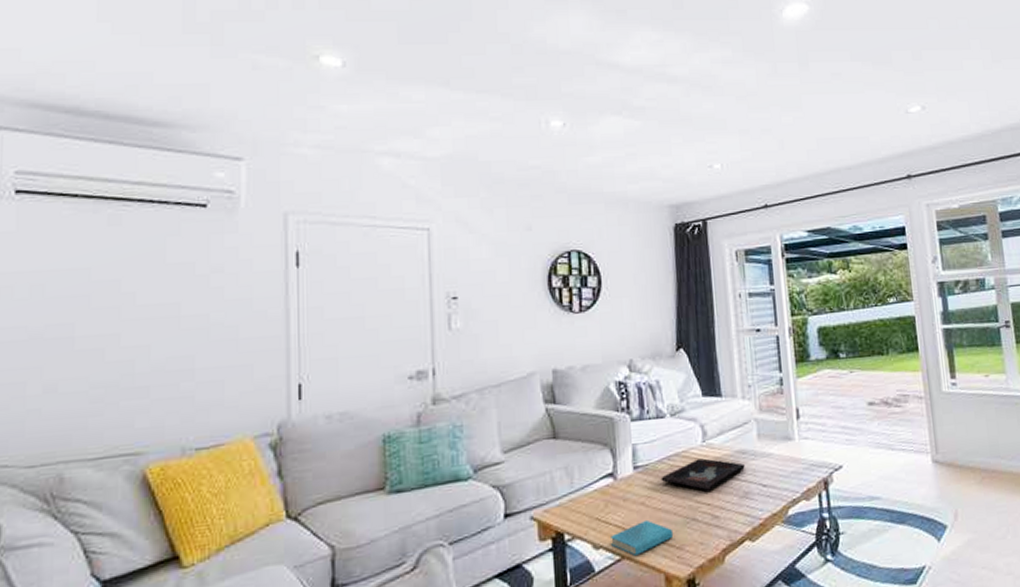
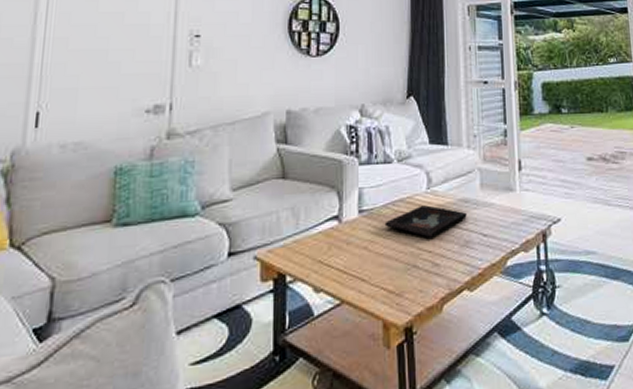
book: present [611,519,674,557] -> none [332,264,394,302]

